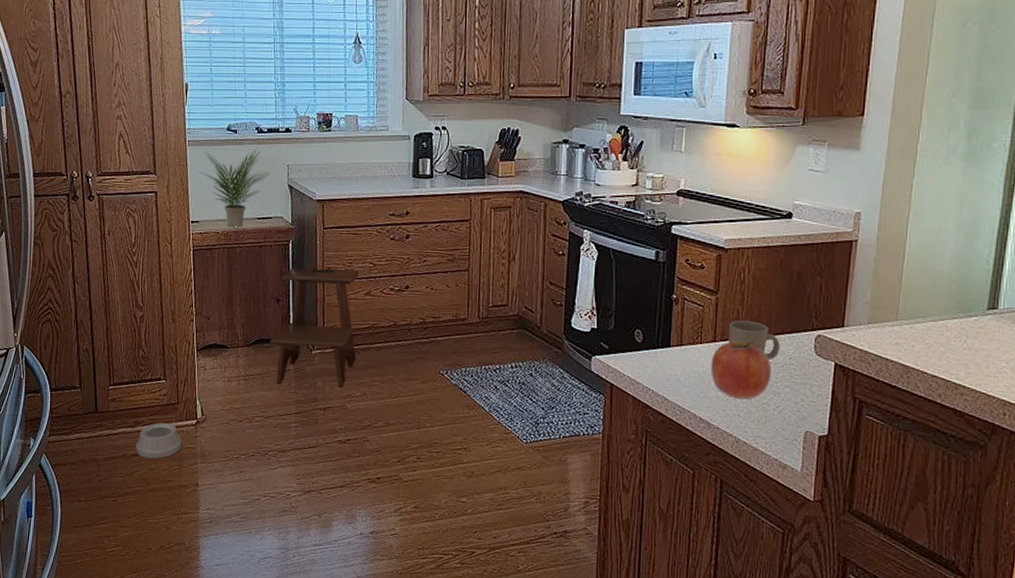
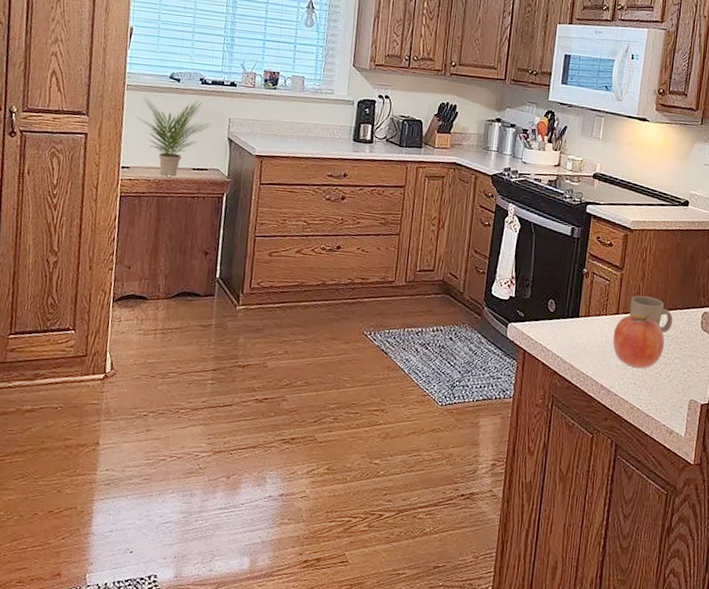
pet bowl: present [136,422,183,459] -> none [32,376,87,416]
step stool: present [270,267,360,387] -> none [193,221,293,345]

